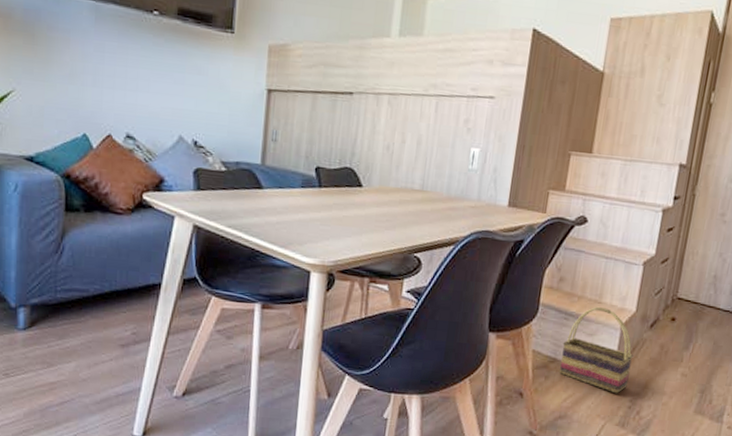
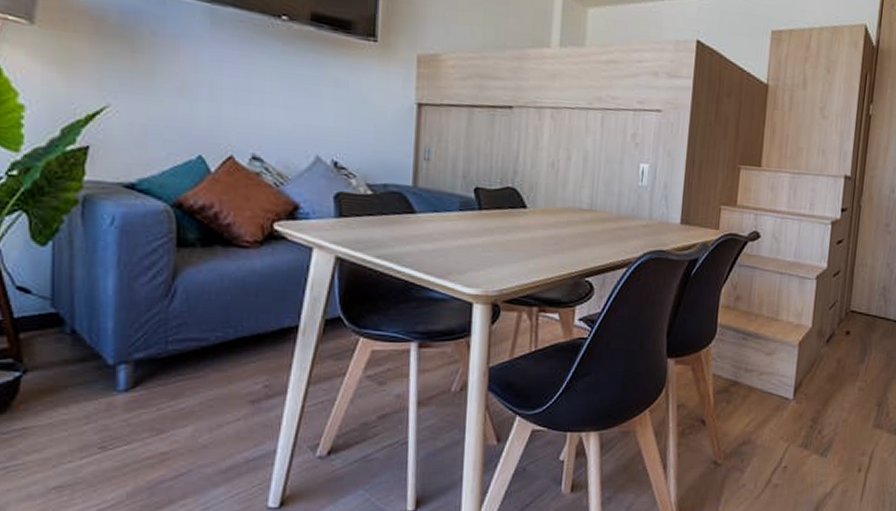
basket: present [559,306,634,394] -> none [741,324,812,414]

